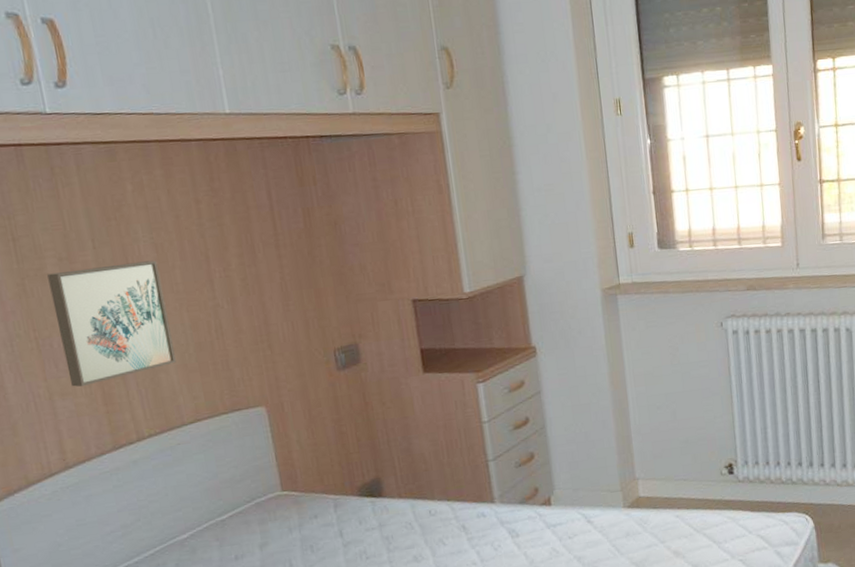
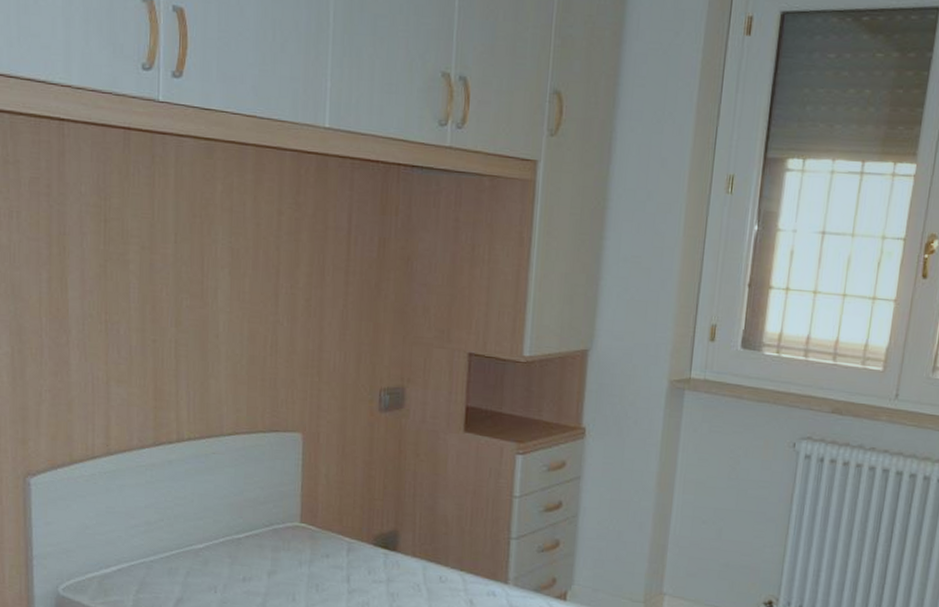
wall art: present [47,260,176,387] -> none [127,260,230,377]

